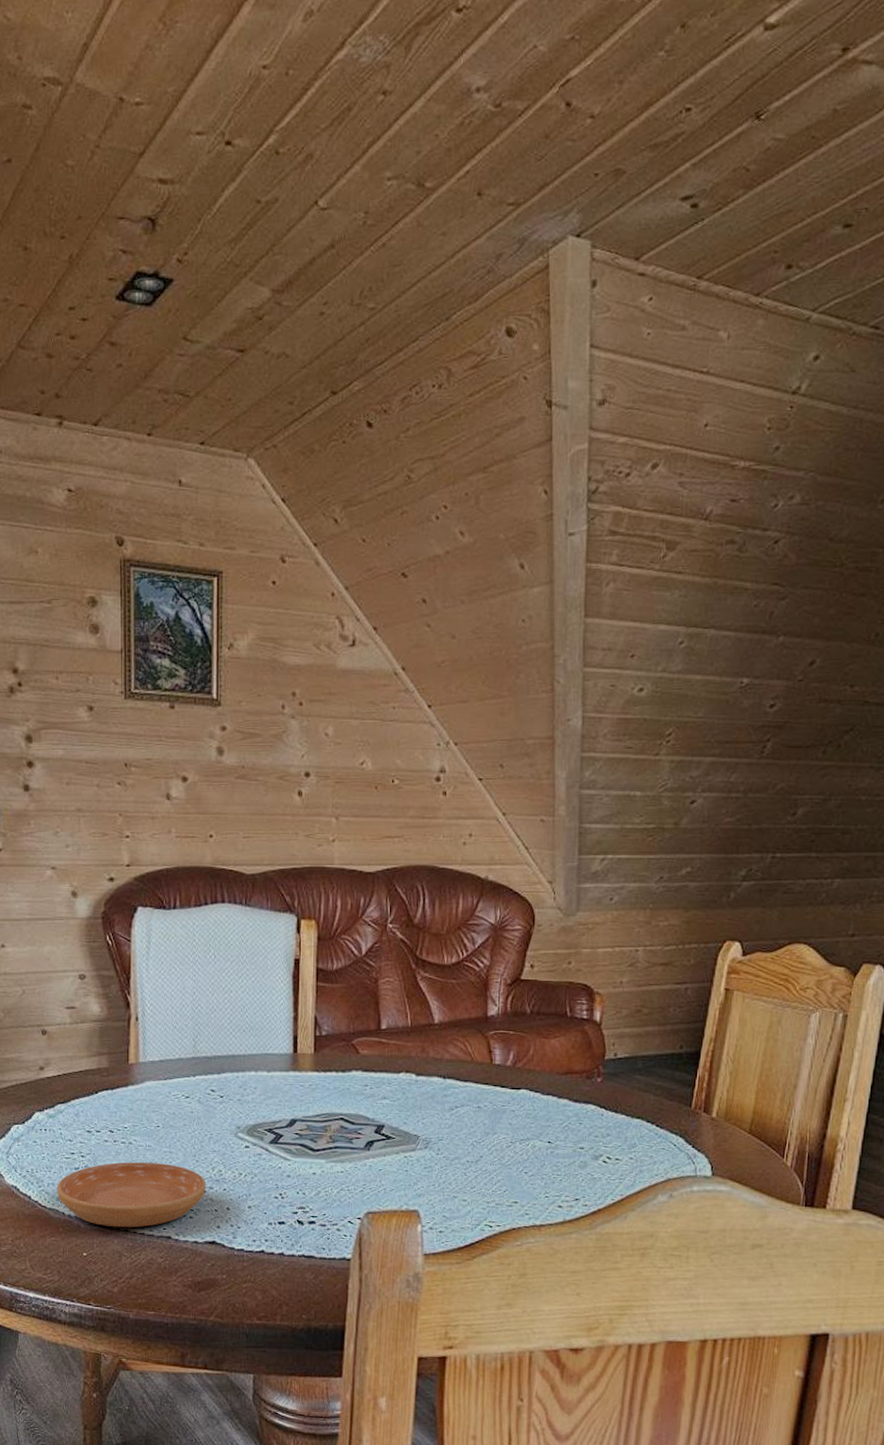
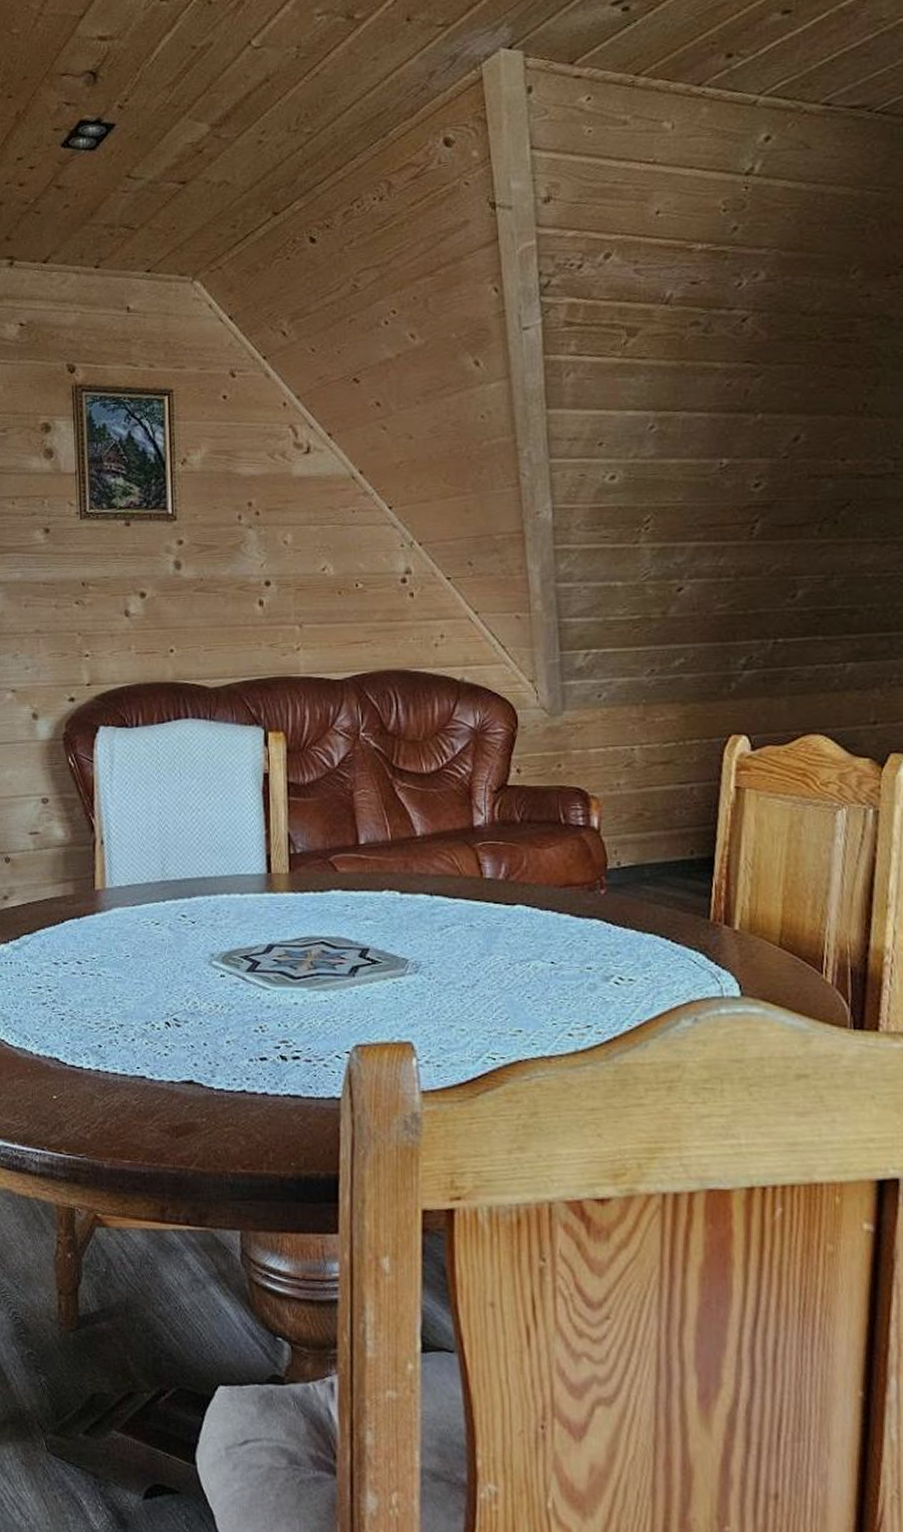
saucer: present [57,1162,206,1228] -> none [24,995,181,1067]

